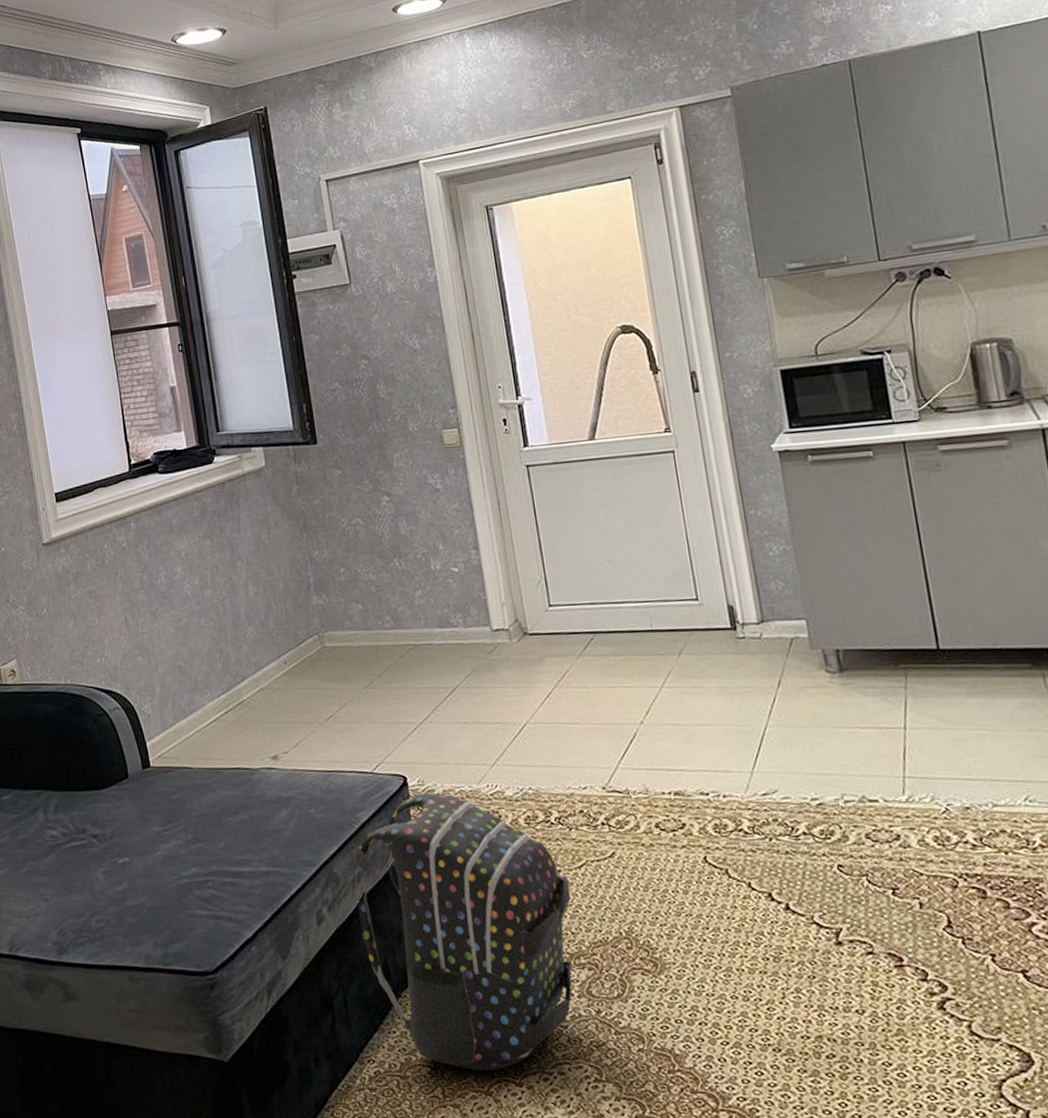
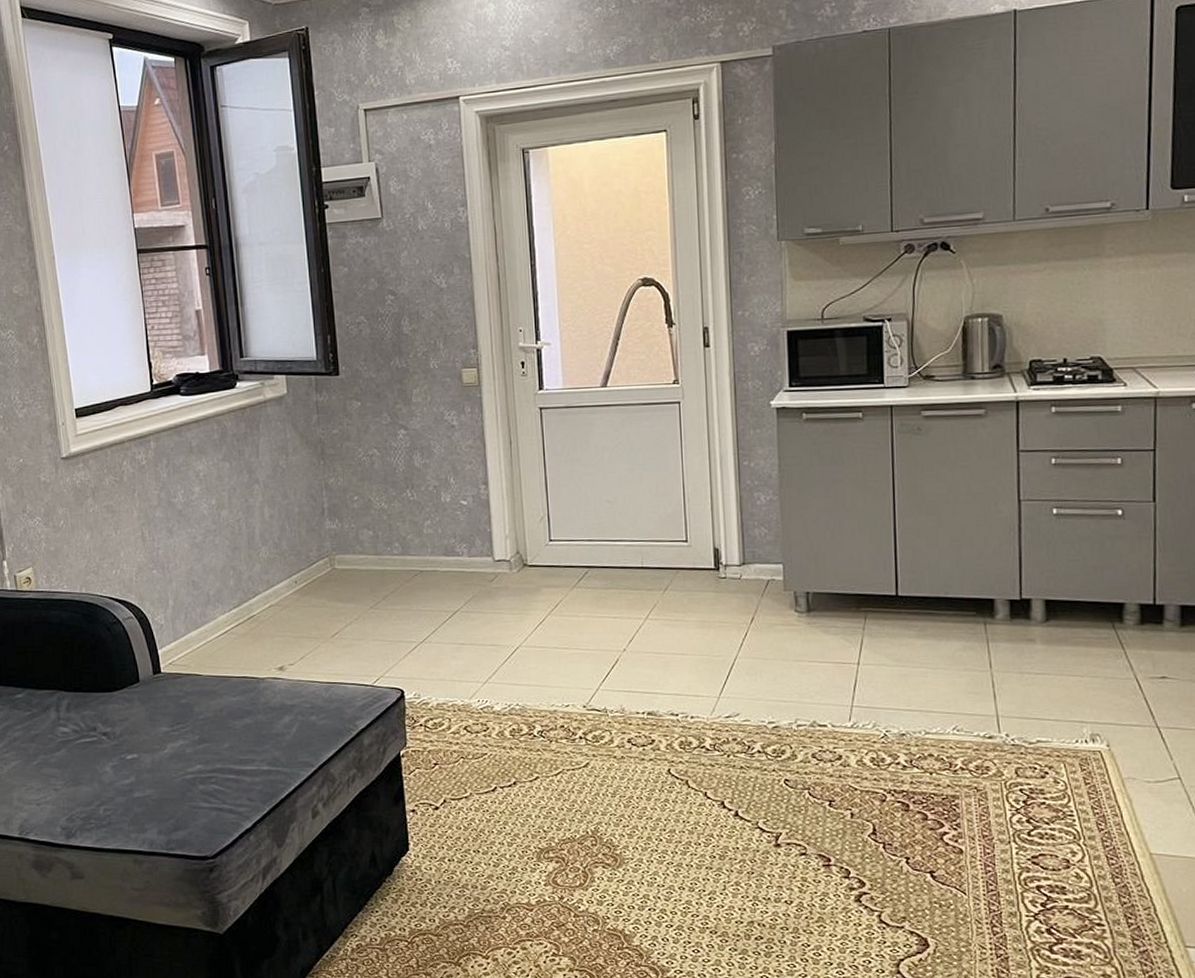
backpack: present [356,792,572,1071] -> none [350,705,546,946]

